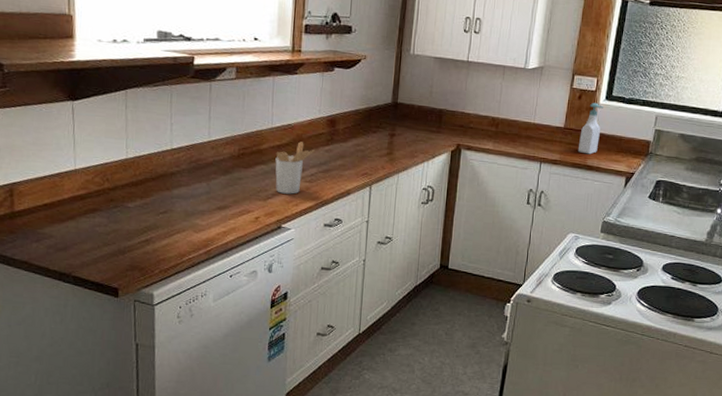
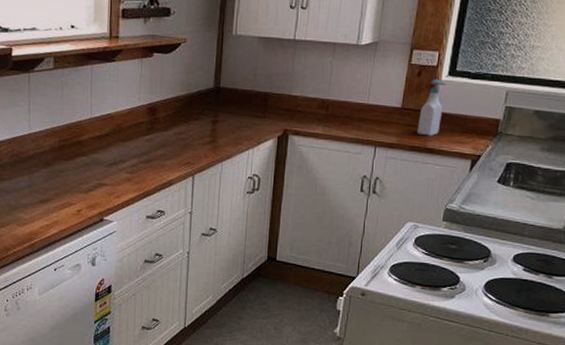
utensil holder: present [275,141,315,194] -> none [95,131,135,186]

